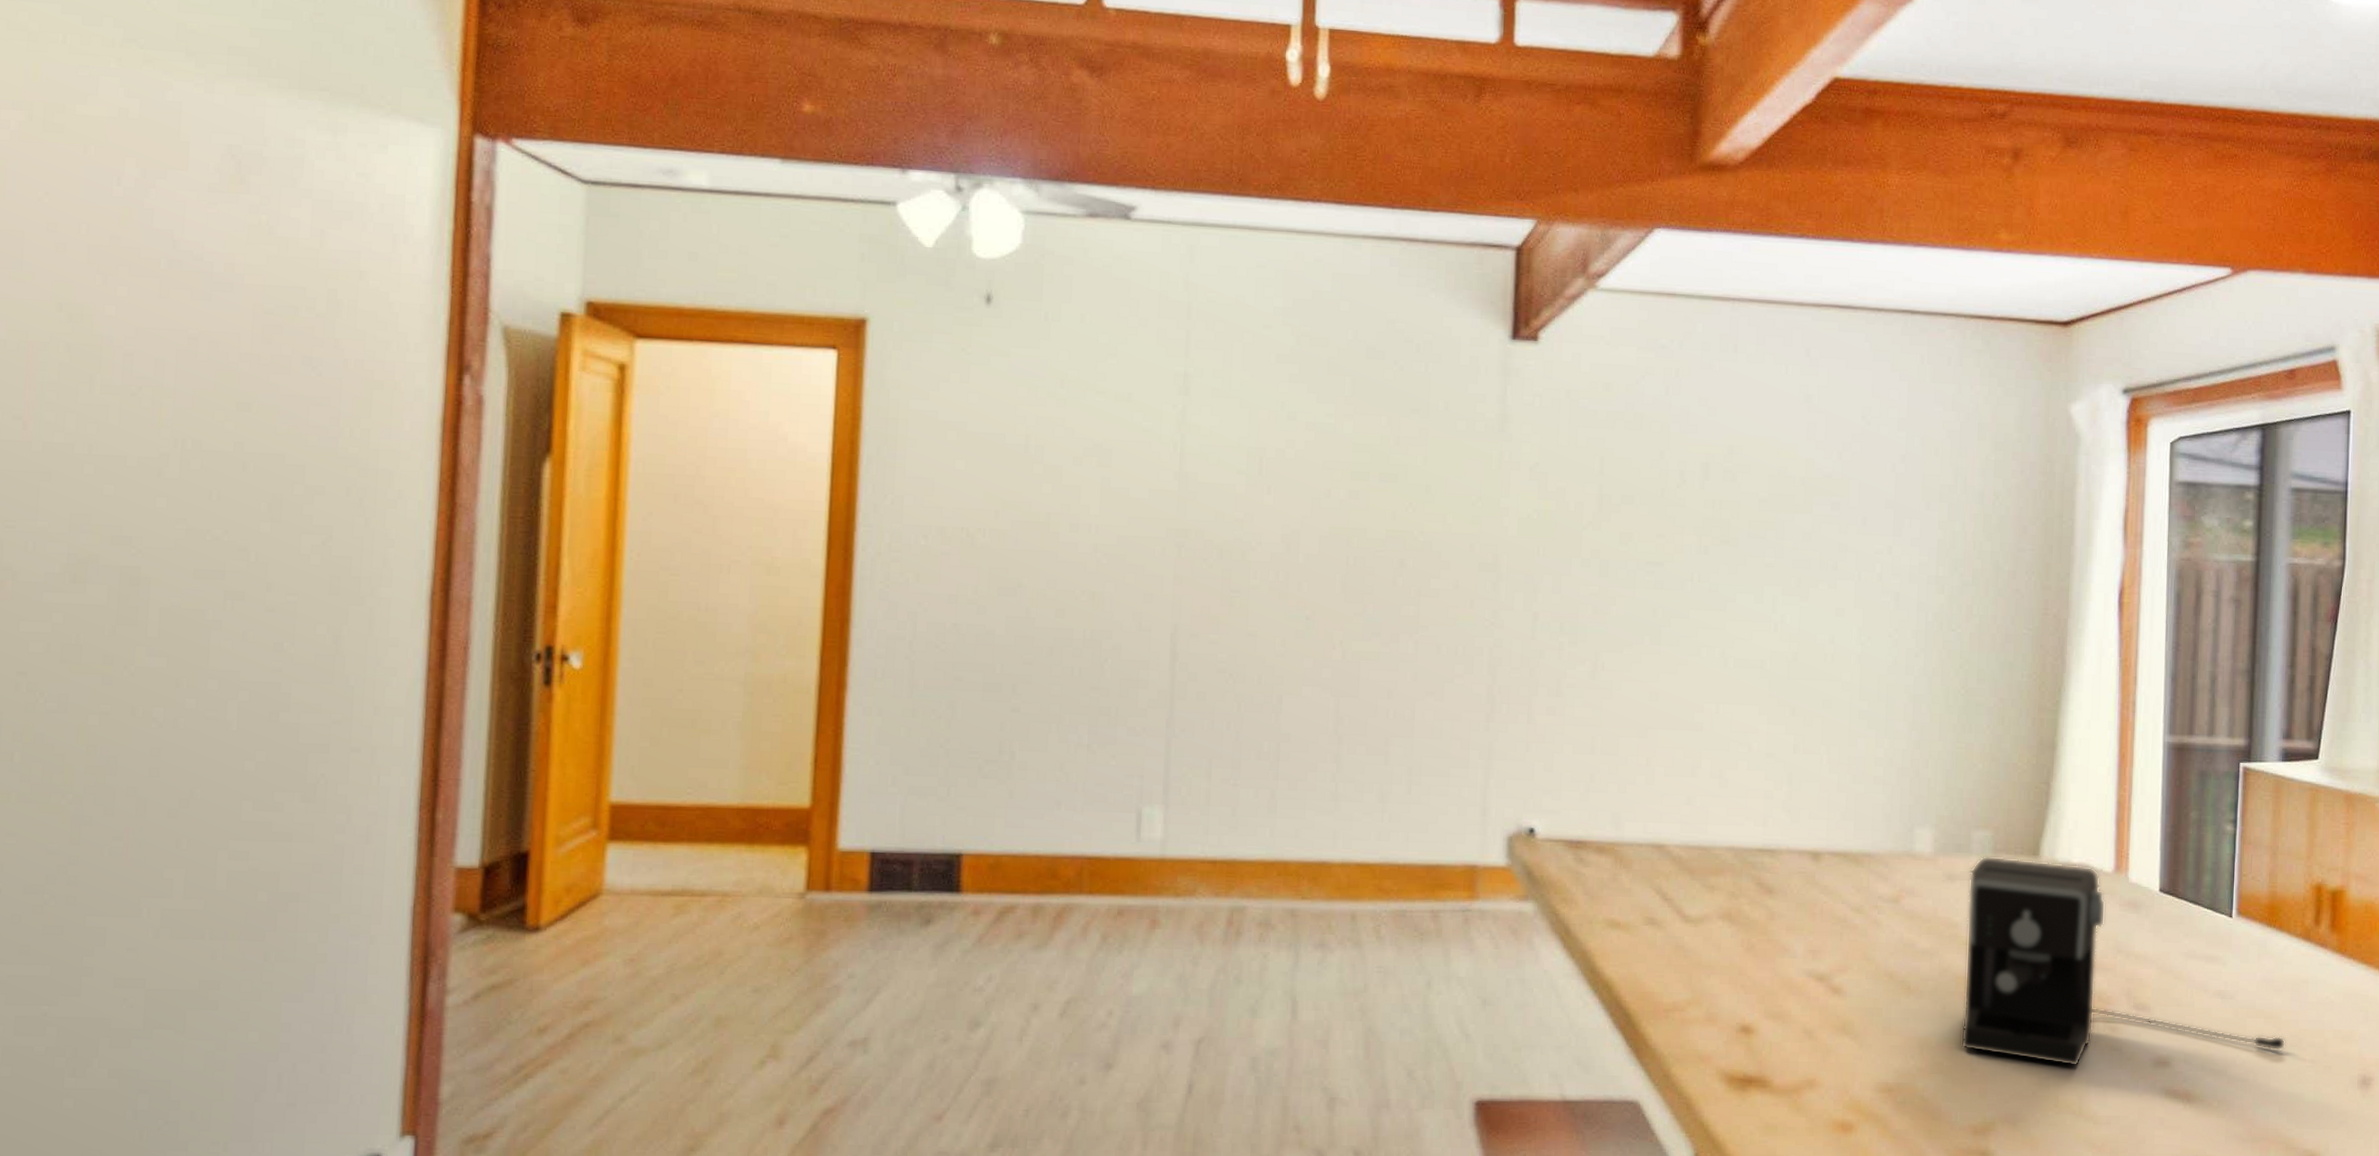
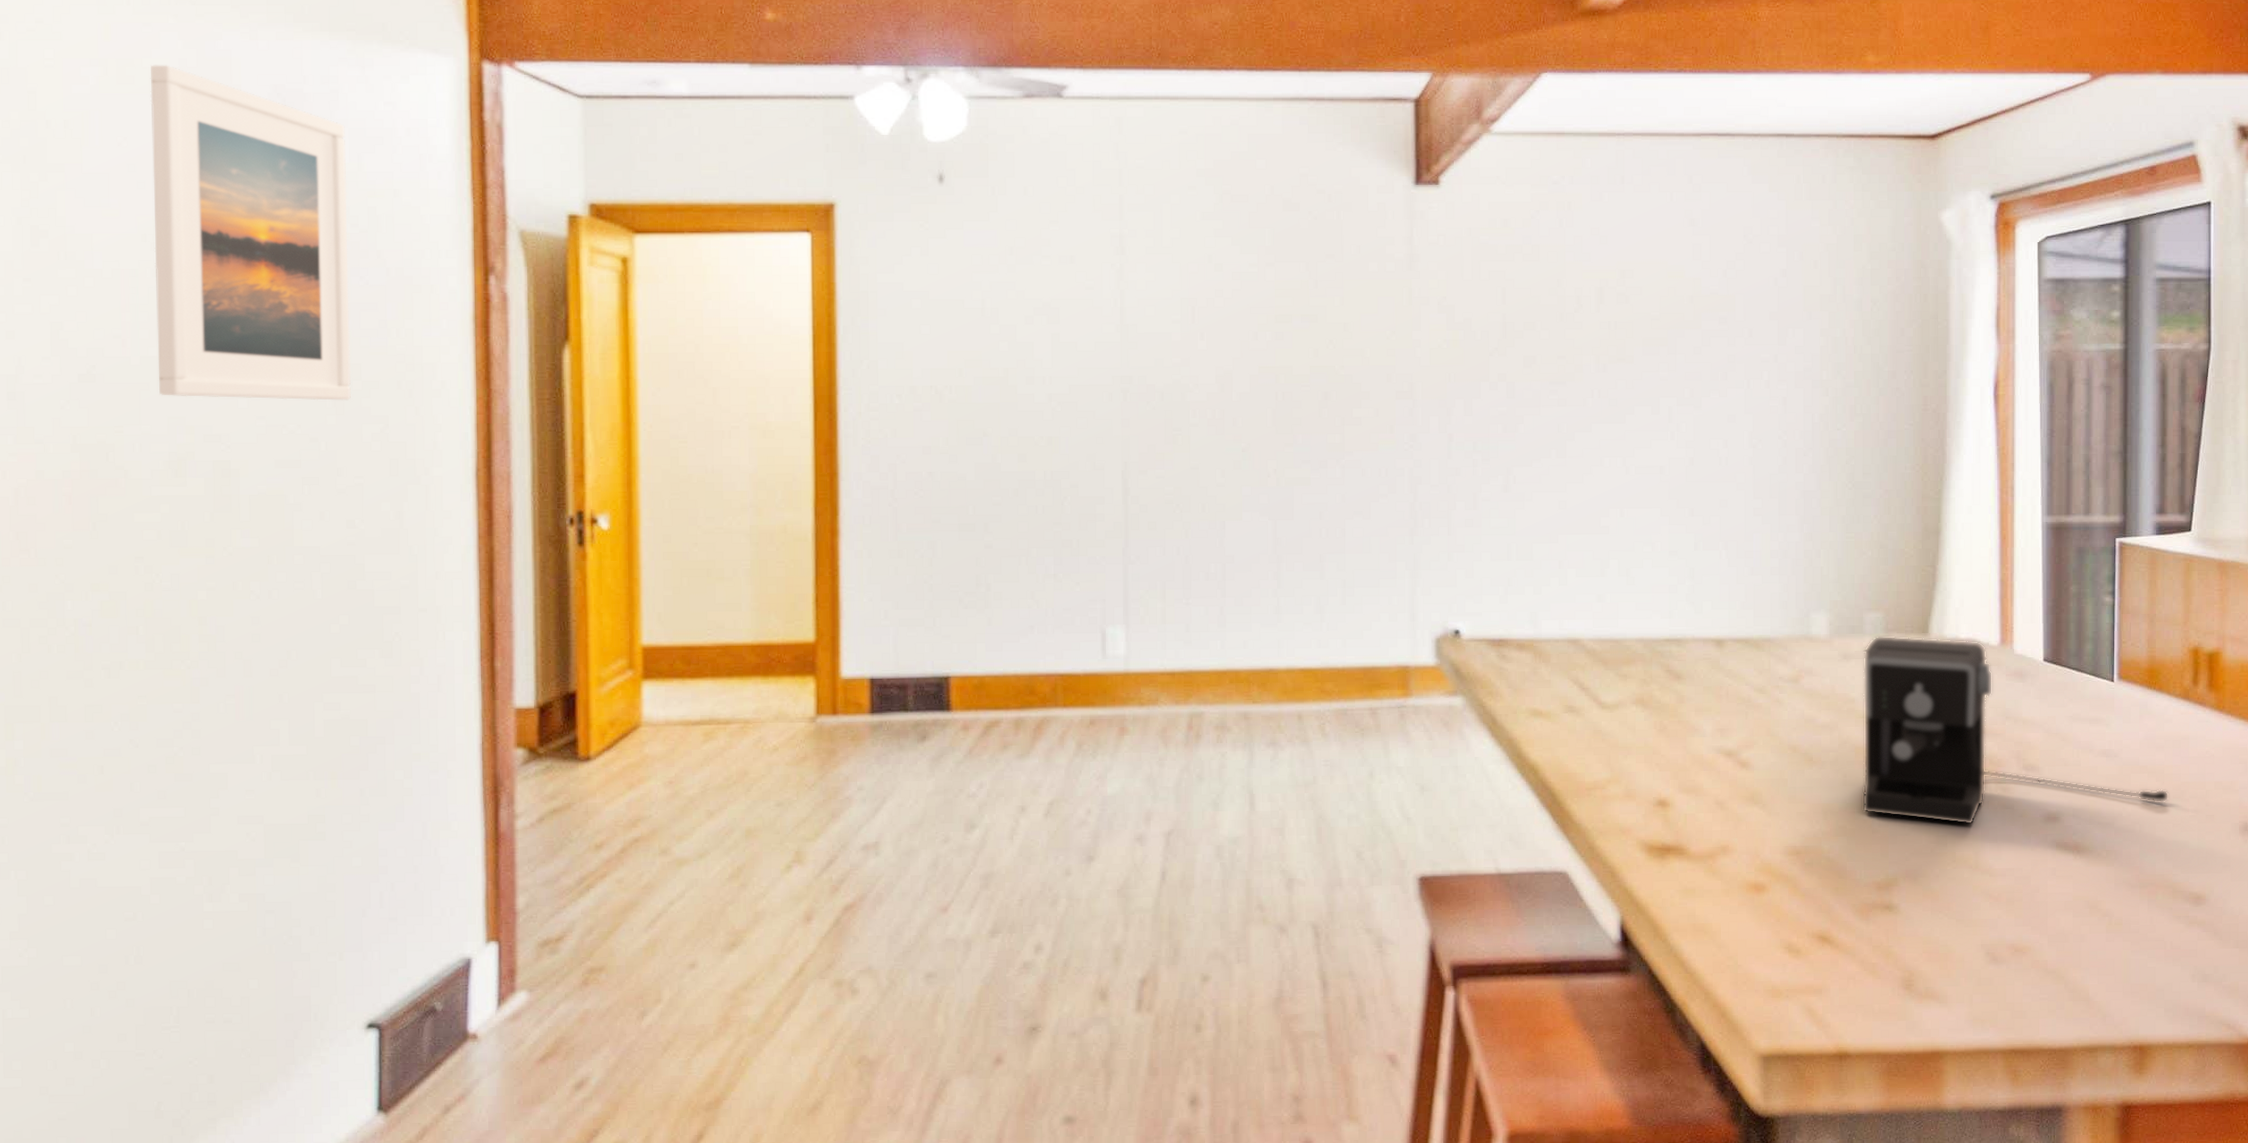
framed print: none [62,112,308,506] -> present [150,65,351,401]

